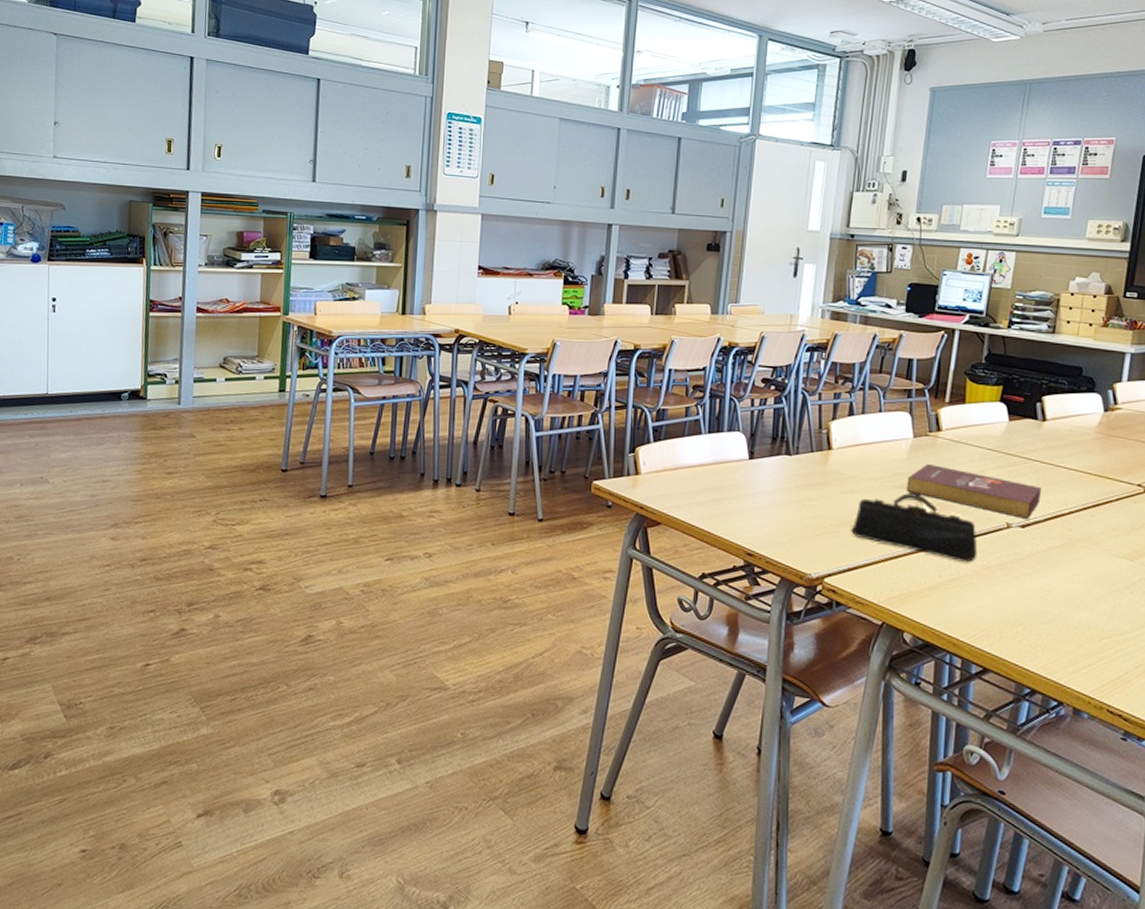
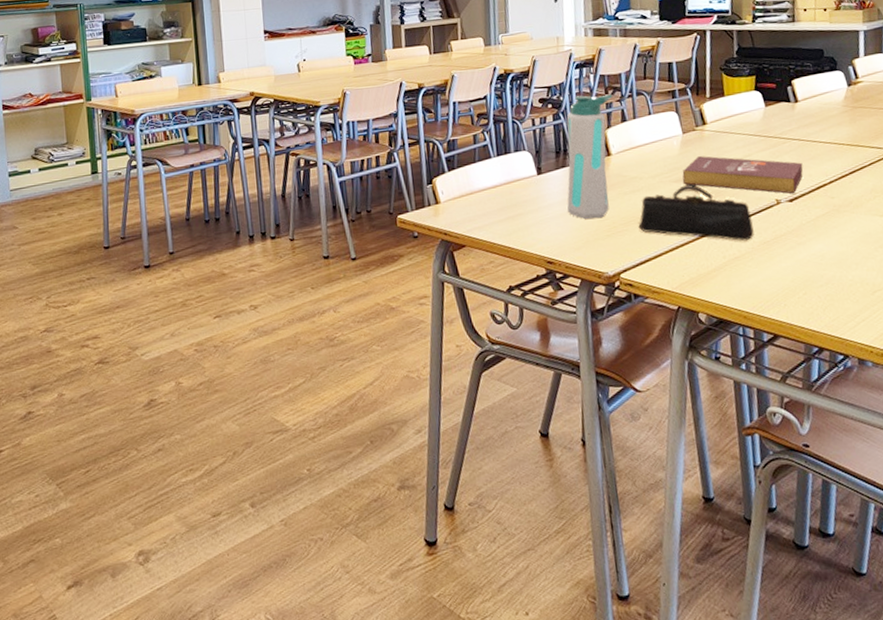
water bottle: none [775,381,843,516] -> present [566,94,613,219]

